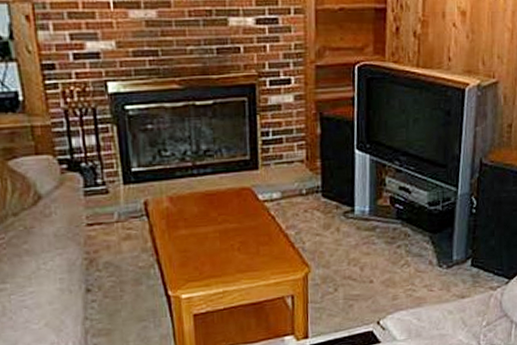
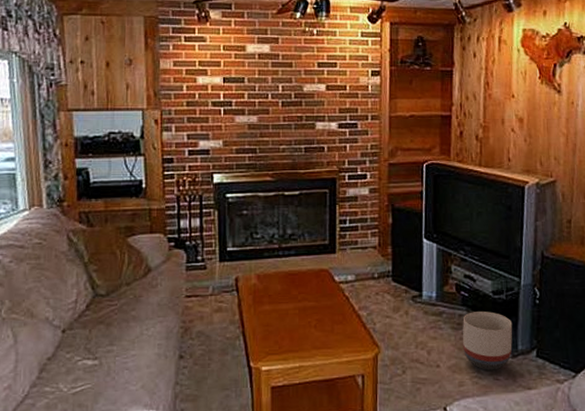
planter: none [396,223,448,283] -> present [462,311,513,371]

